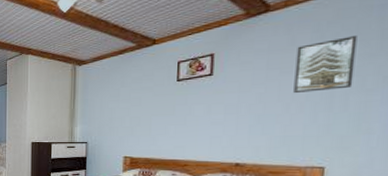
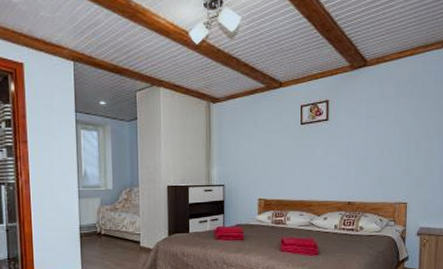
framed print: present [293,36,357,94] -> none [385,94,423,140]

